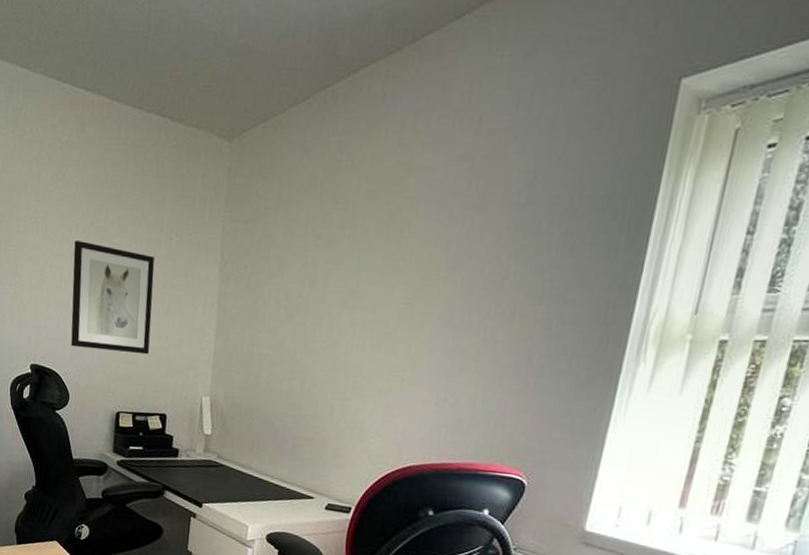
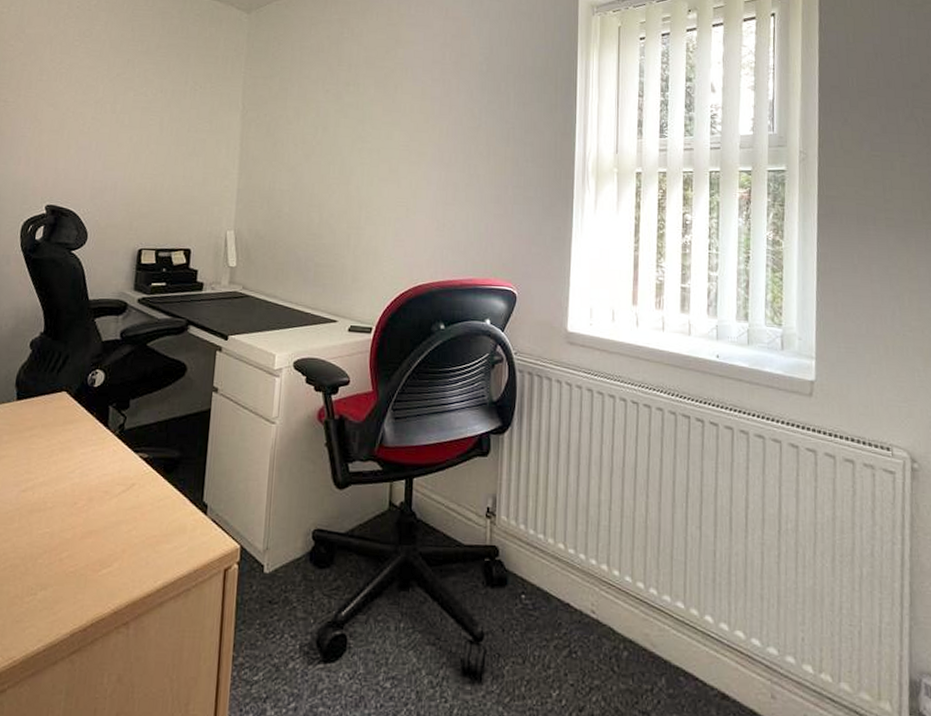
wall art: present [71,241,155,355] -> none [91,90,180,193]

